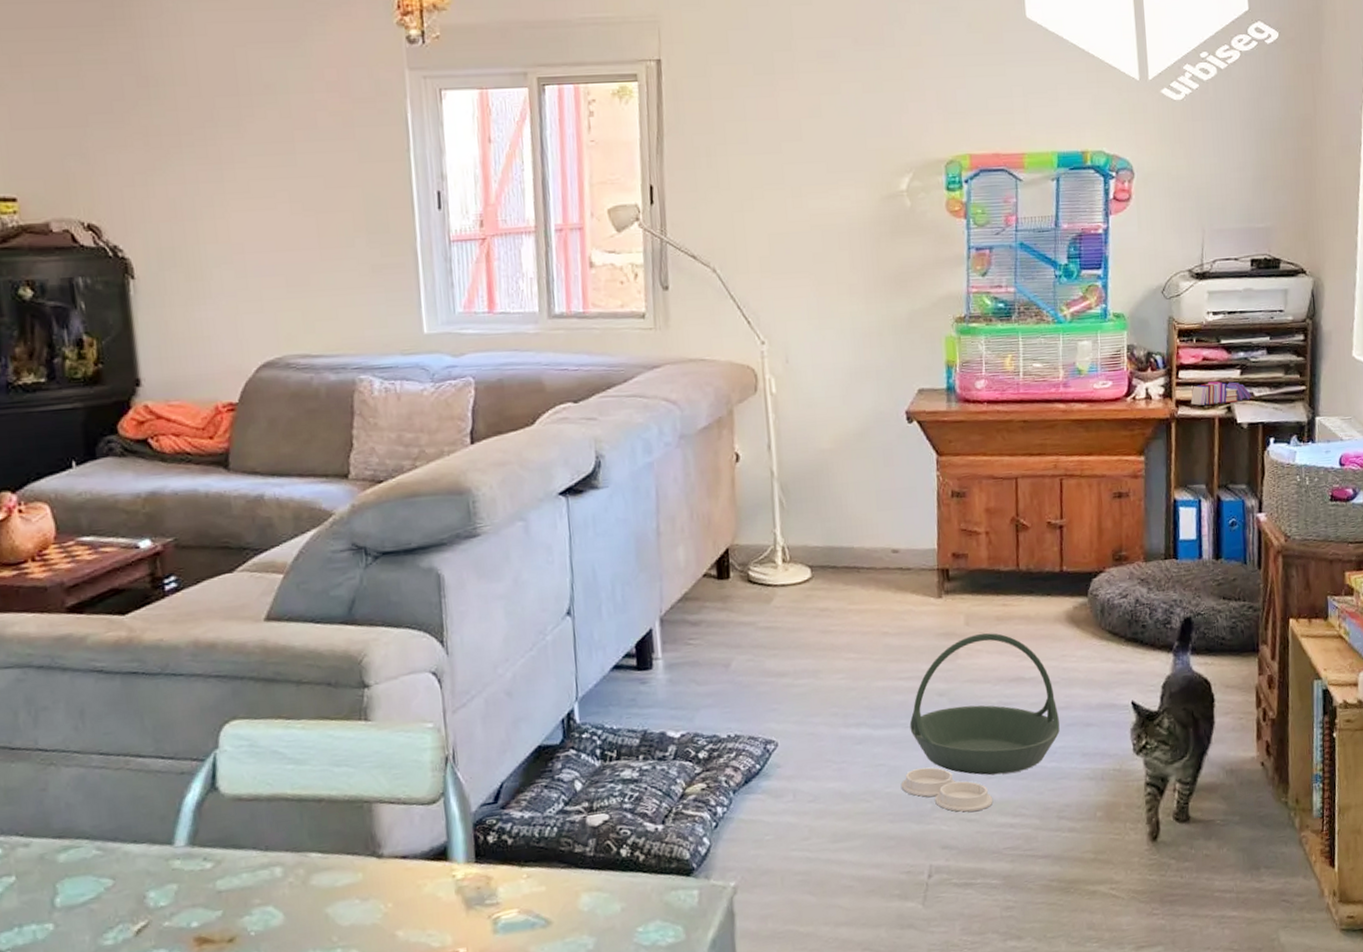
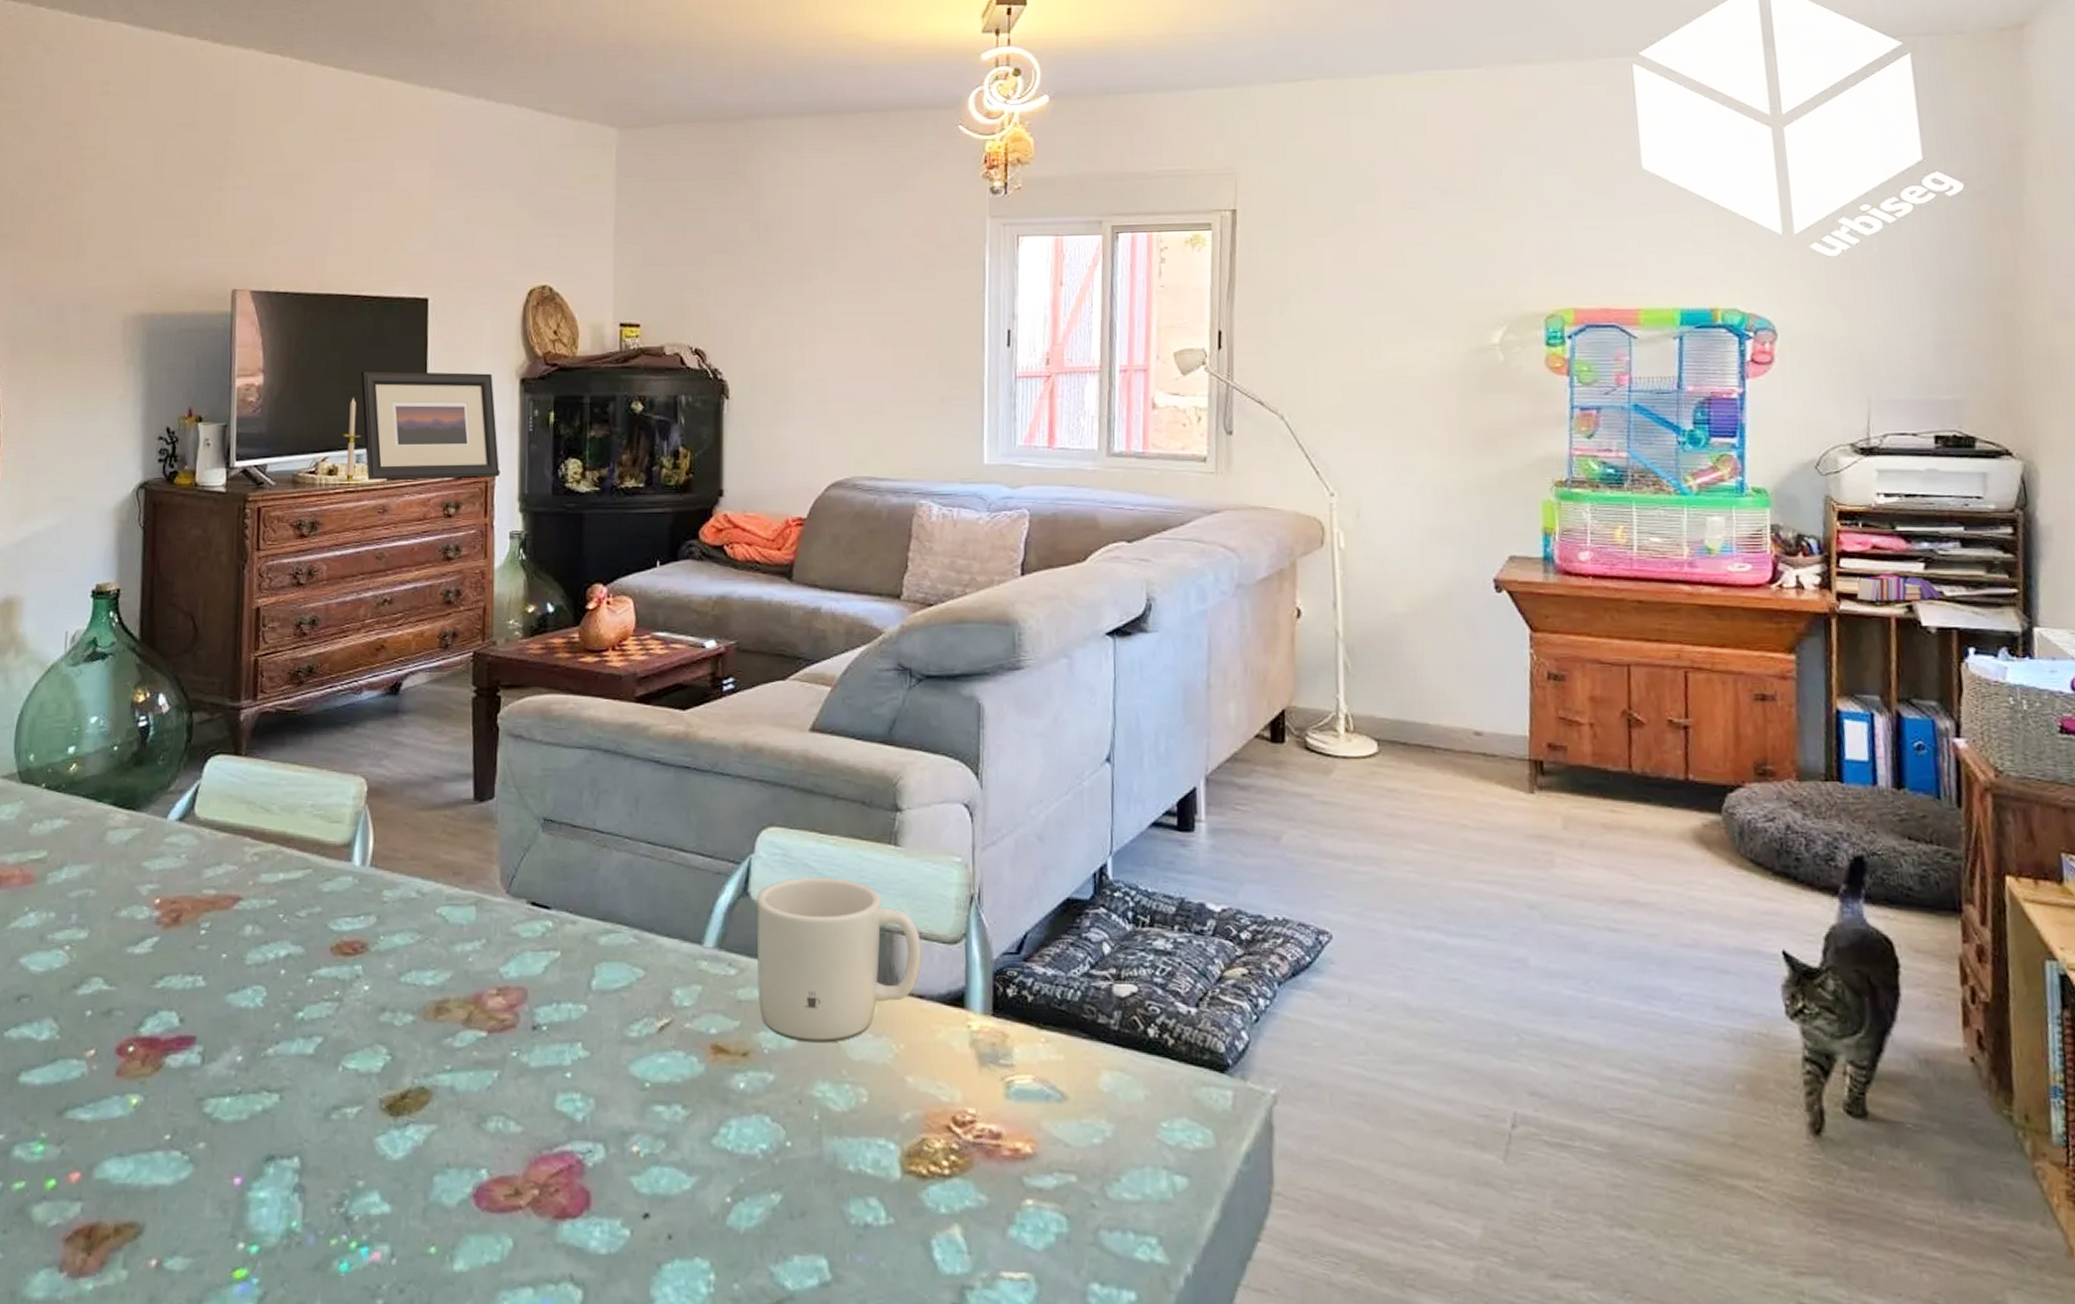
mug: none [225,759,403,919] -> present [756,876,922,1043]
pet bowl: present [900,767,993,812] -> none [1479,992,1597,1055]
basket: present [909,633,1060,775] -> none [1491,841,1685,1016]

